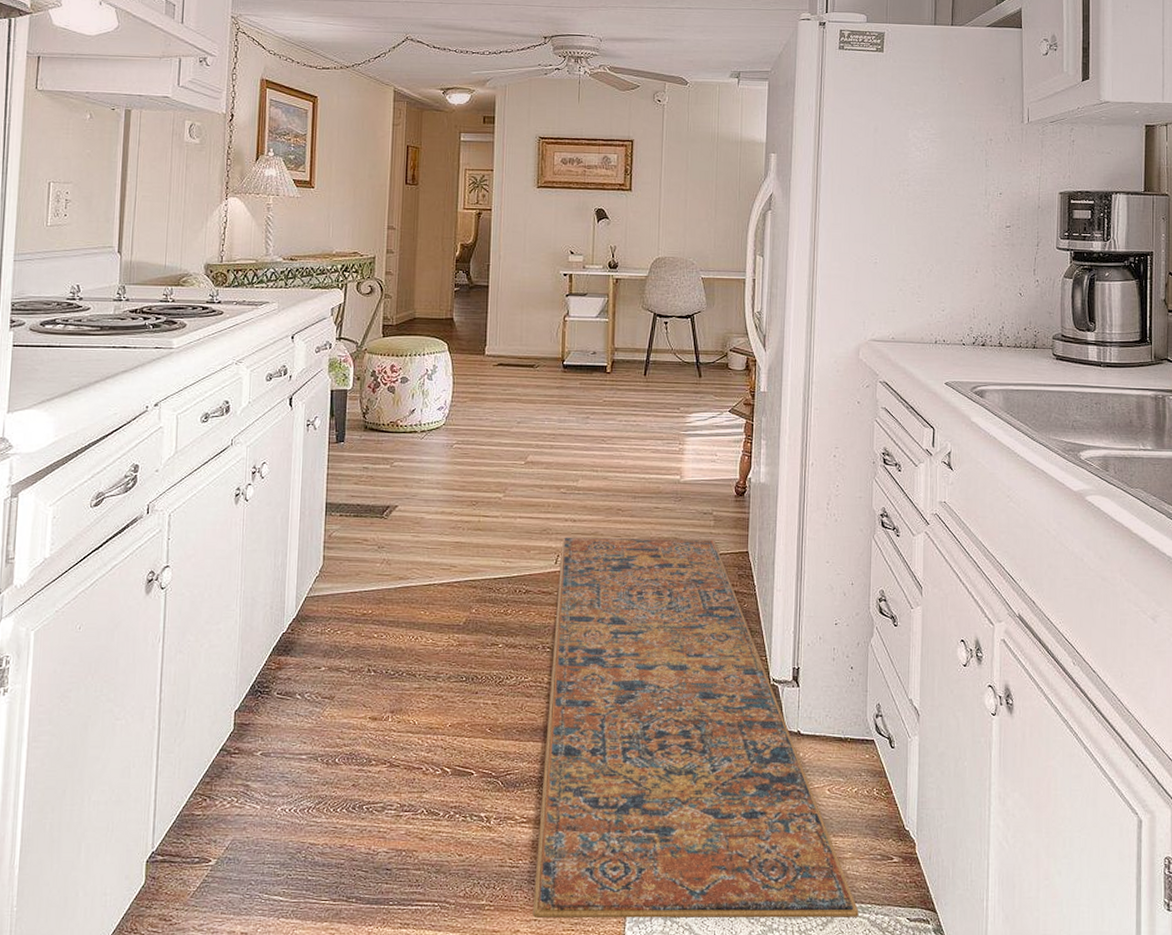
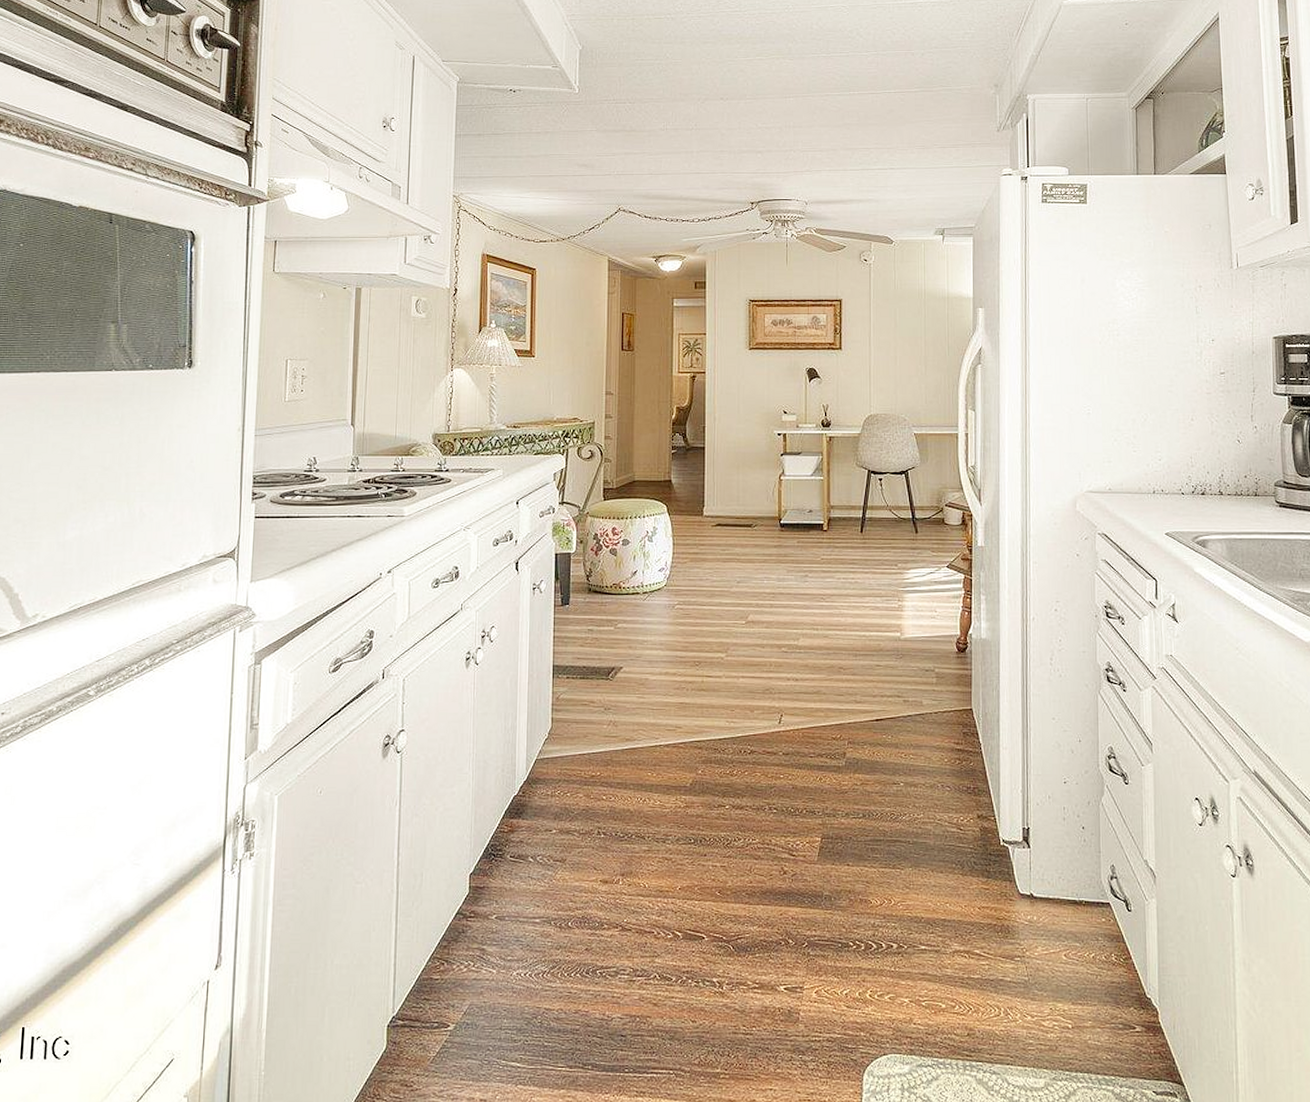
rug: present [532,537,859,919] -> none [768,696,1103,1090]

